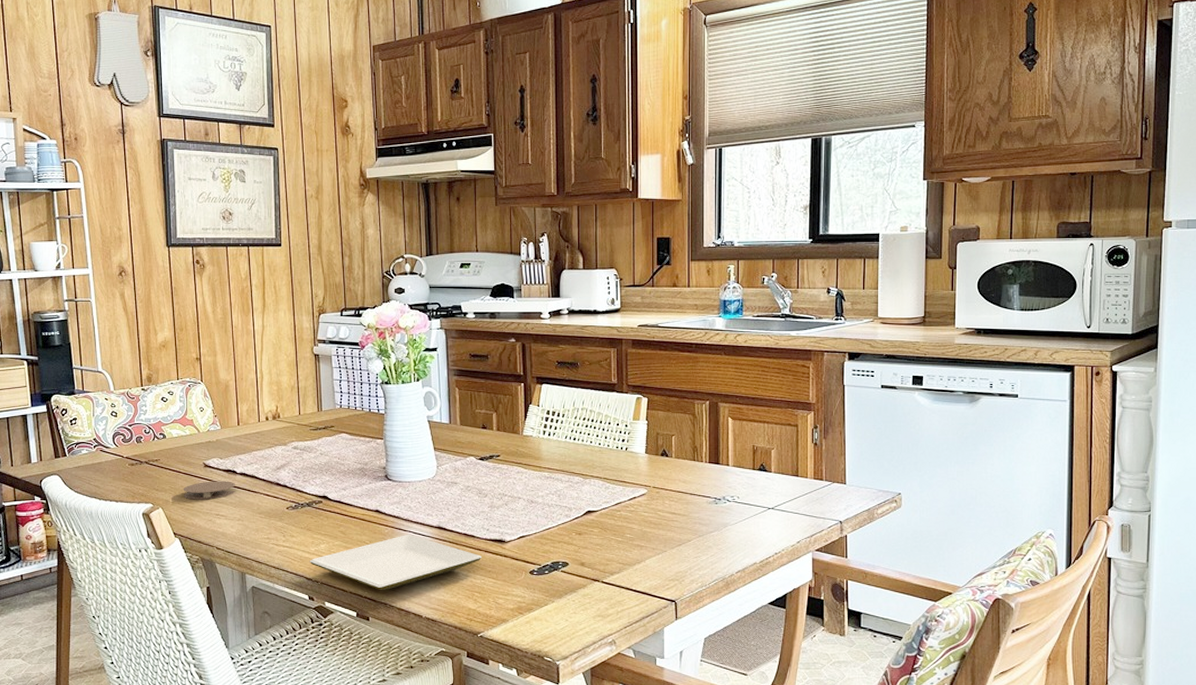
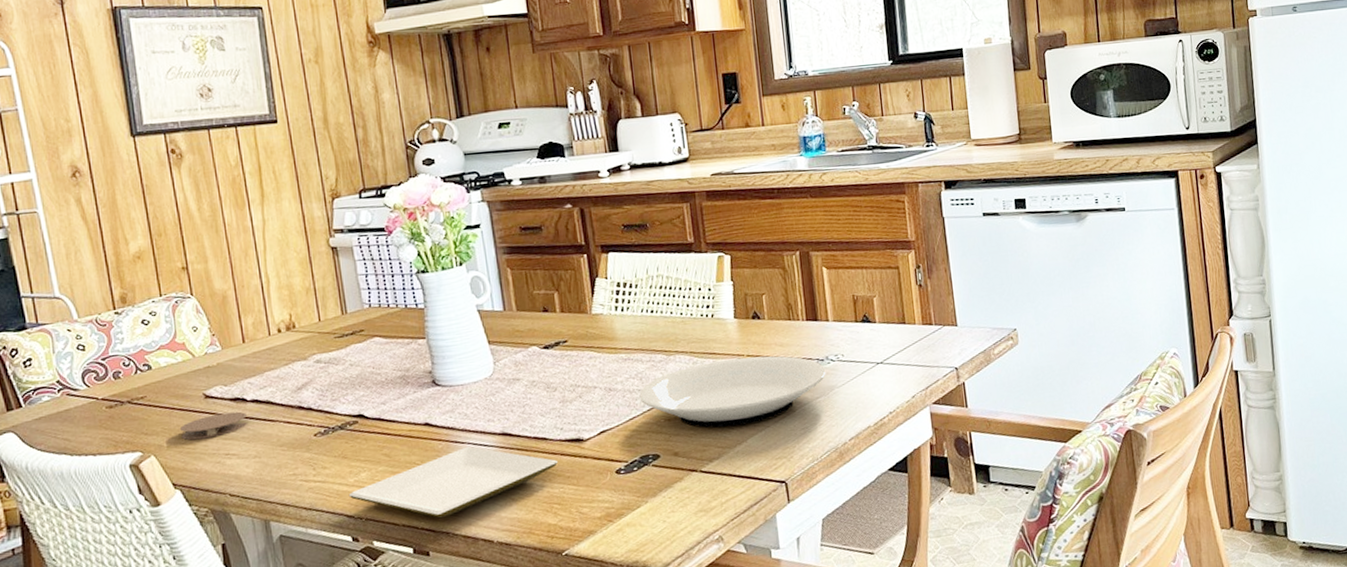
plate: none [556,488,722,547] -> present [639,356,826,428]

